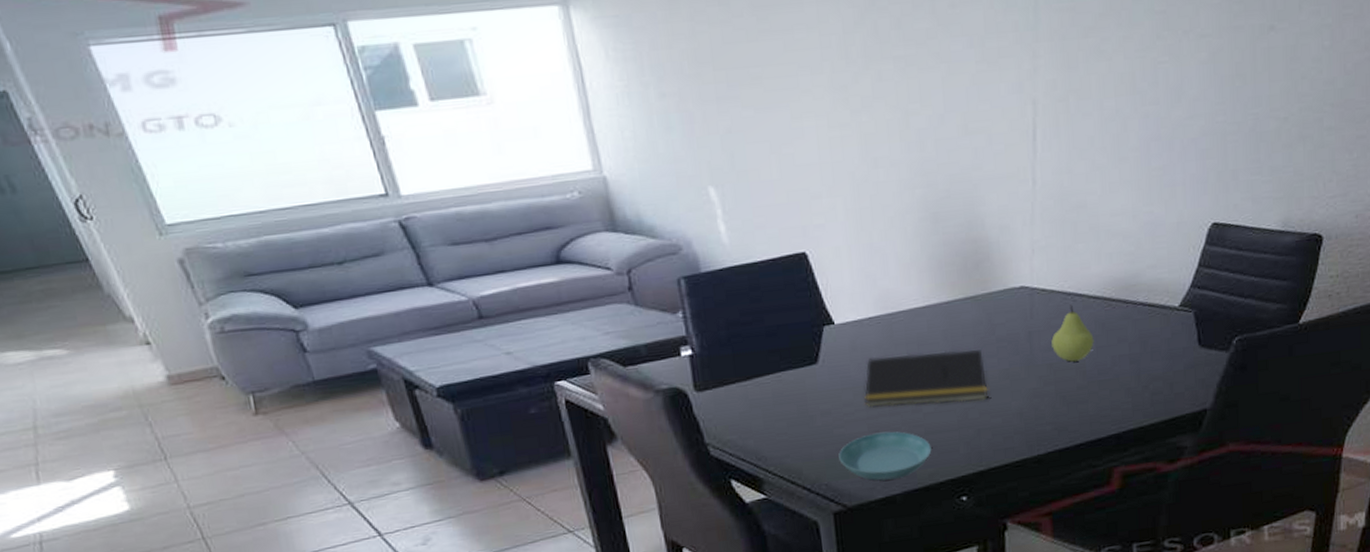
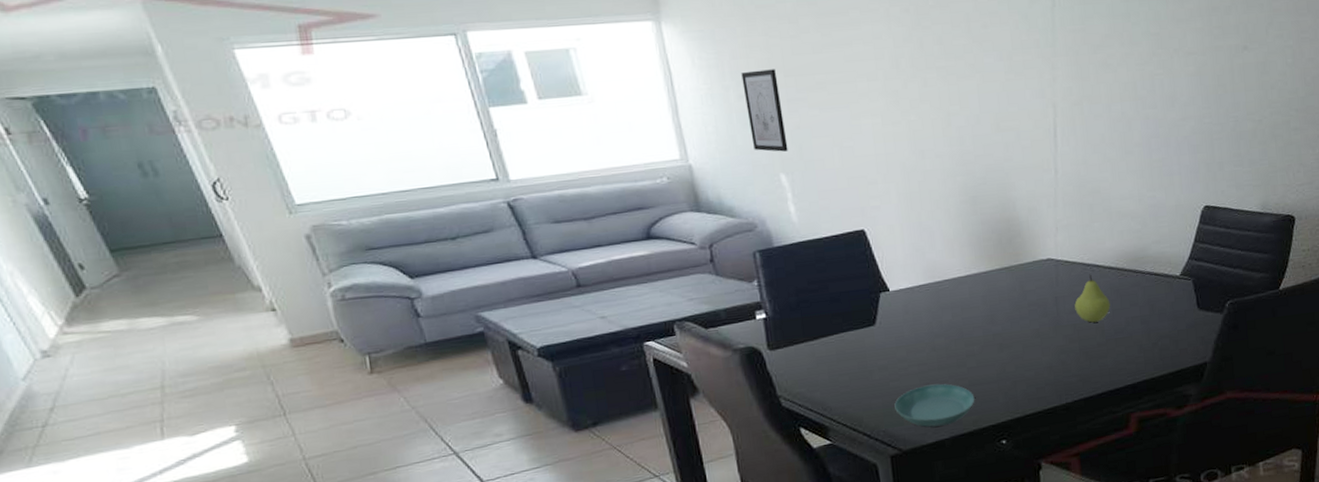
wall art: none [663,61,718,161] -> present [741,69,788,152]
notepad: present [865,350,988,408] -> none [916,313,1022,363]

